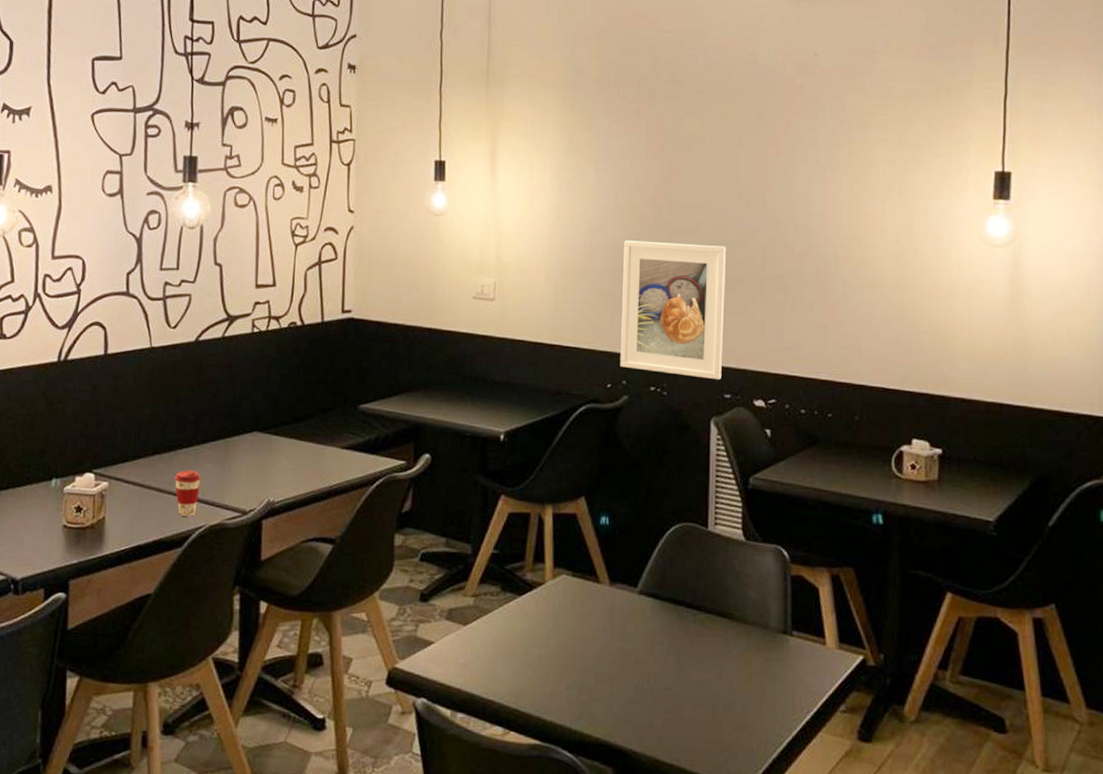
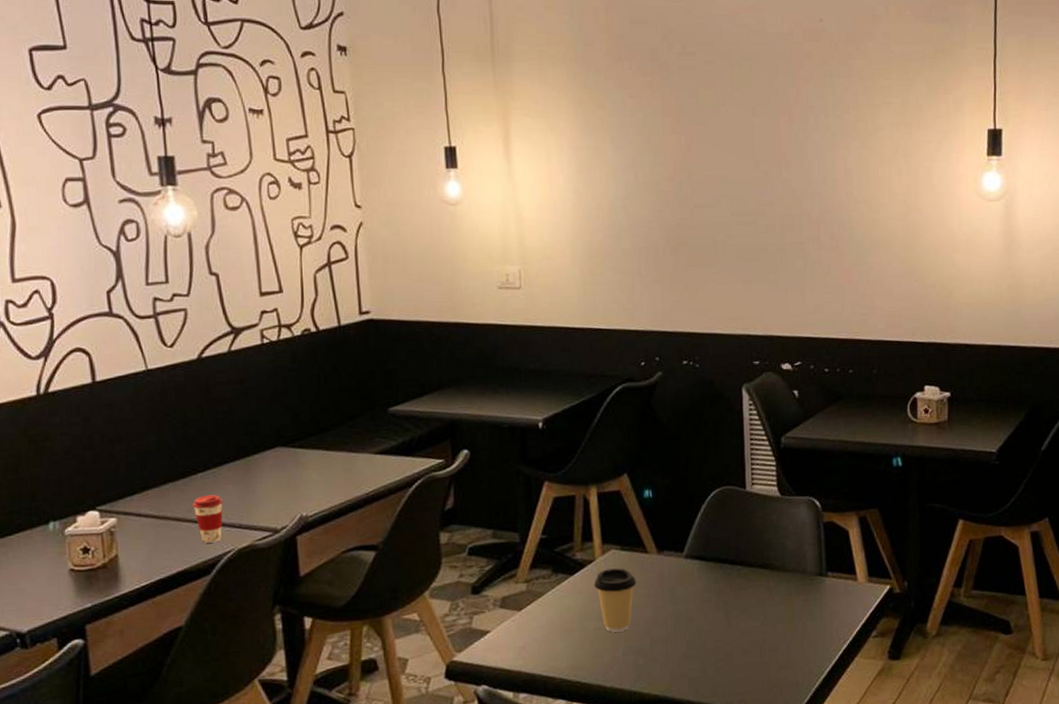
coffee cup: none [541,594,586,663] -> present [593,568,637,633]
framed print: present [620,240,727,380] -> none [647,217,750,348]

